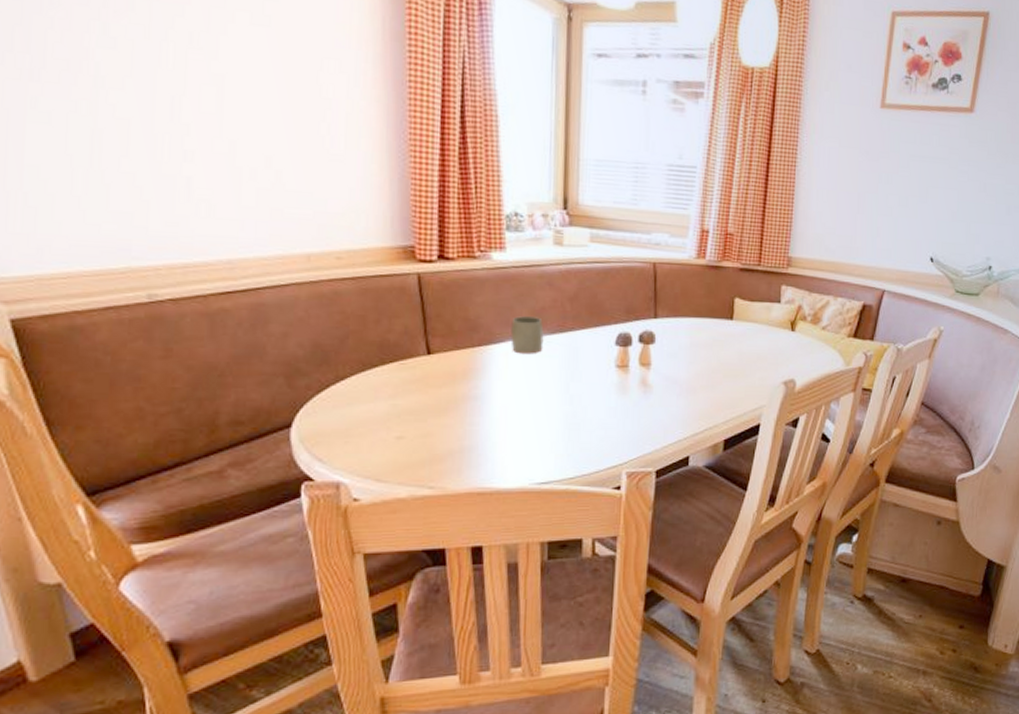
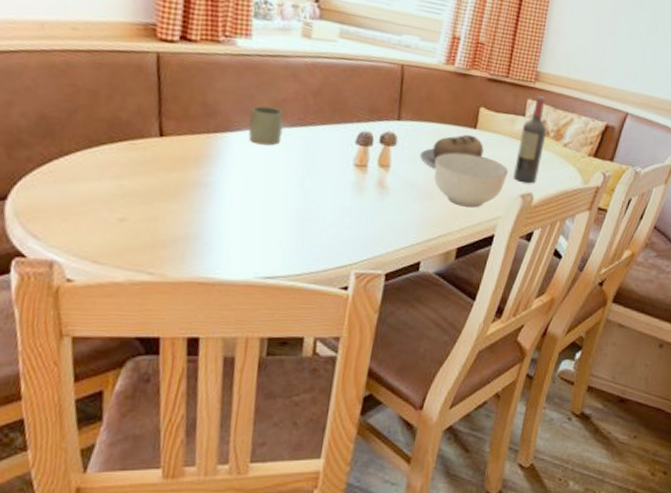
bread: none [679,326,742,363] -> present [420,134,484,169]
bowl: none [694,345,769,398] -> present [434,152,509,208]
wine bottle: none [774,281,804,369] -> present [513,96,548,183]

